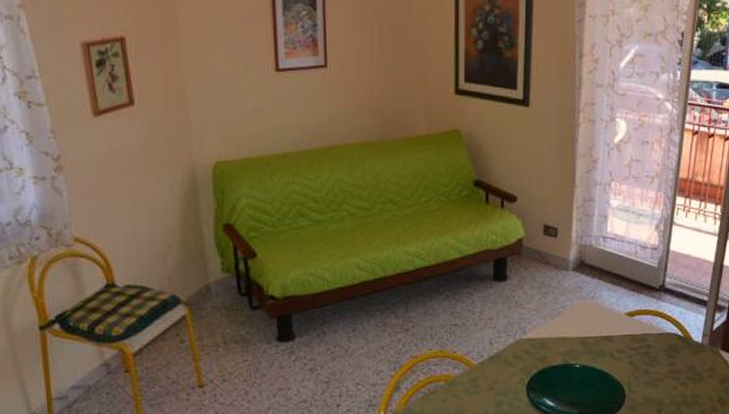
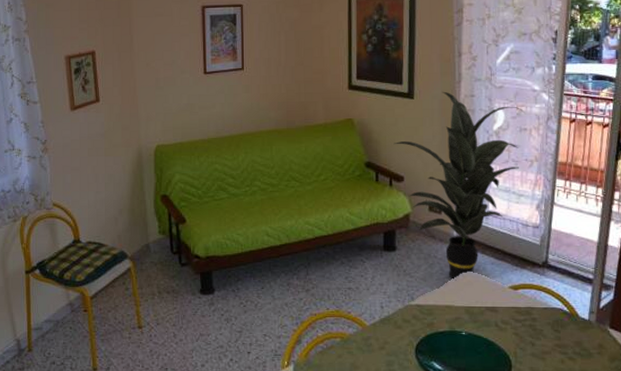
indoor plant: none [506,98,647,310] -> present [393,91,525,281]

